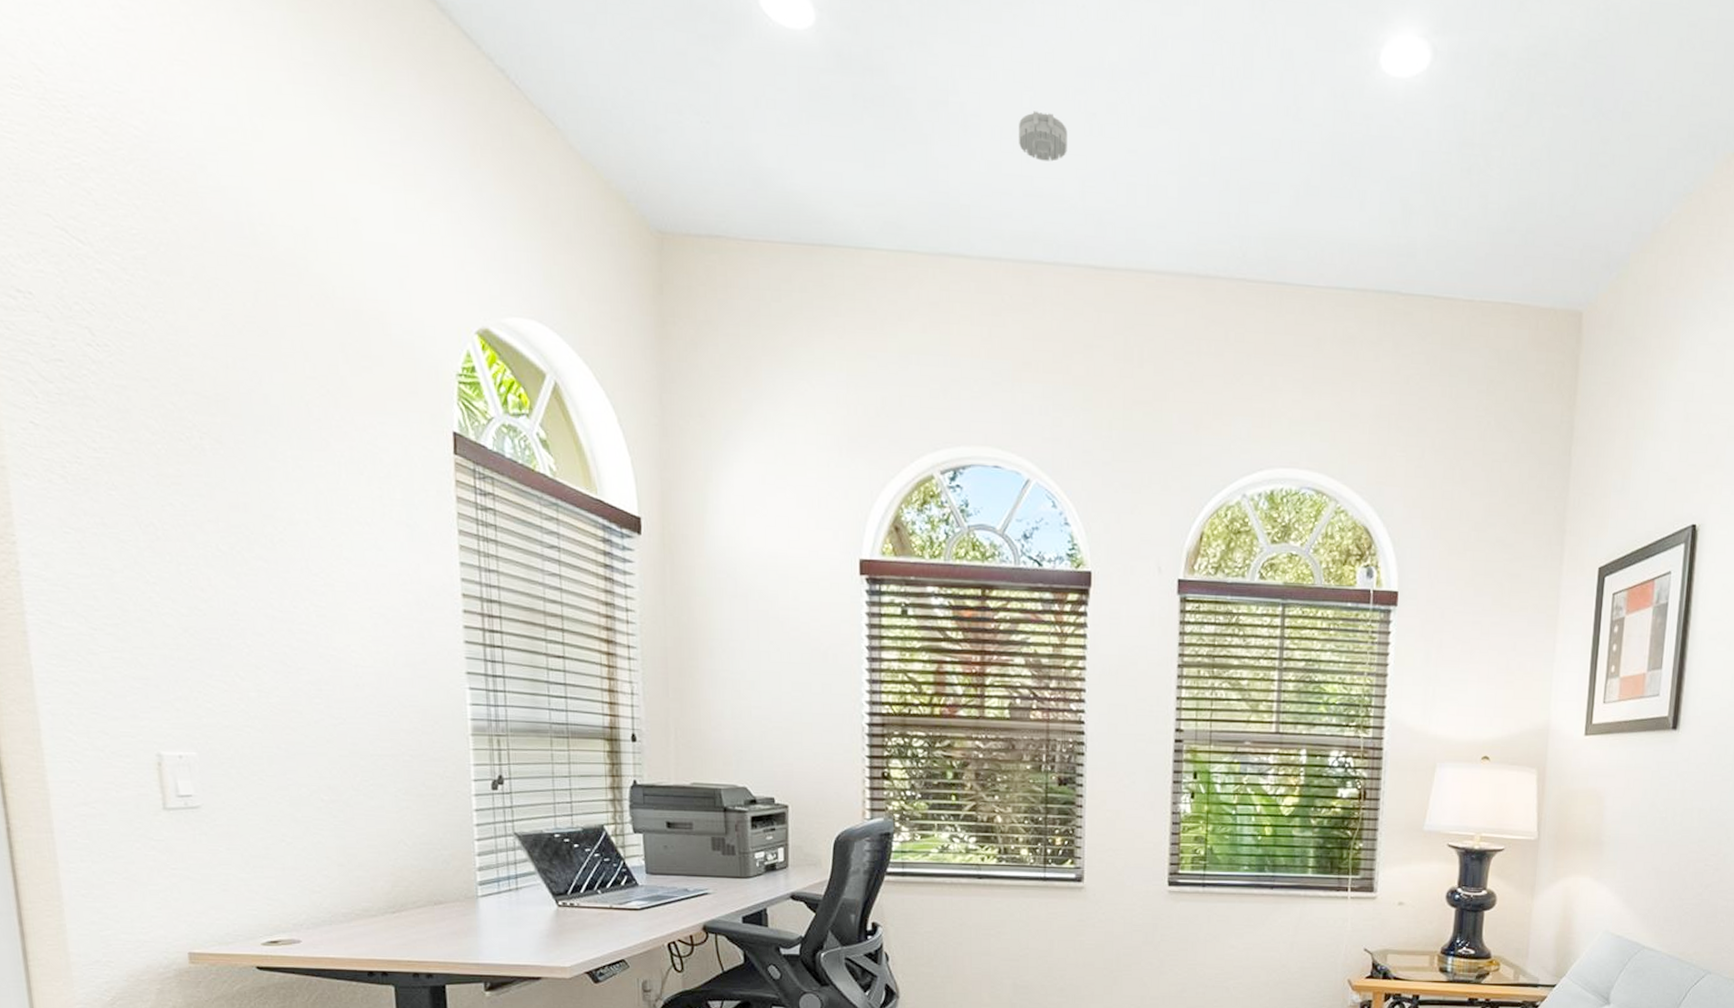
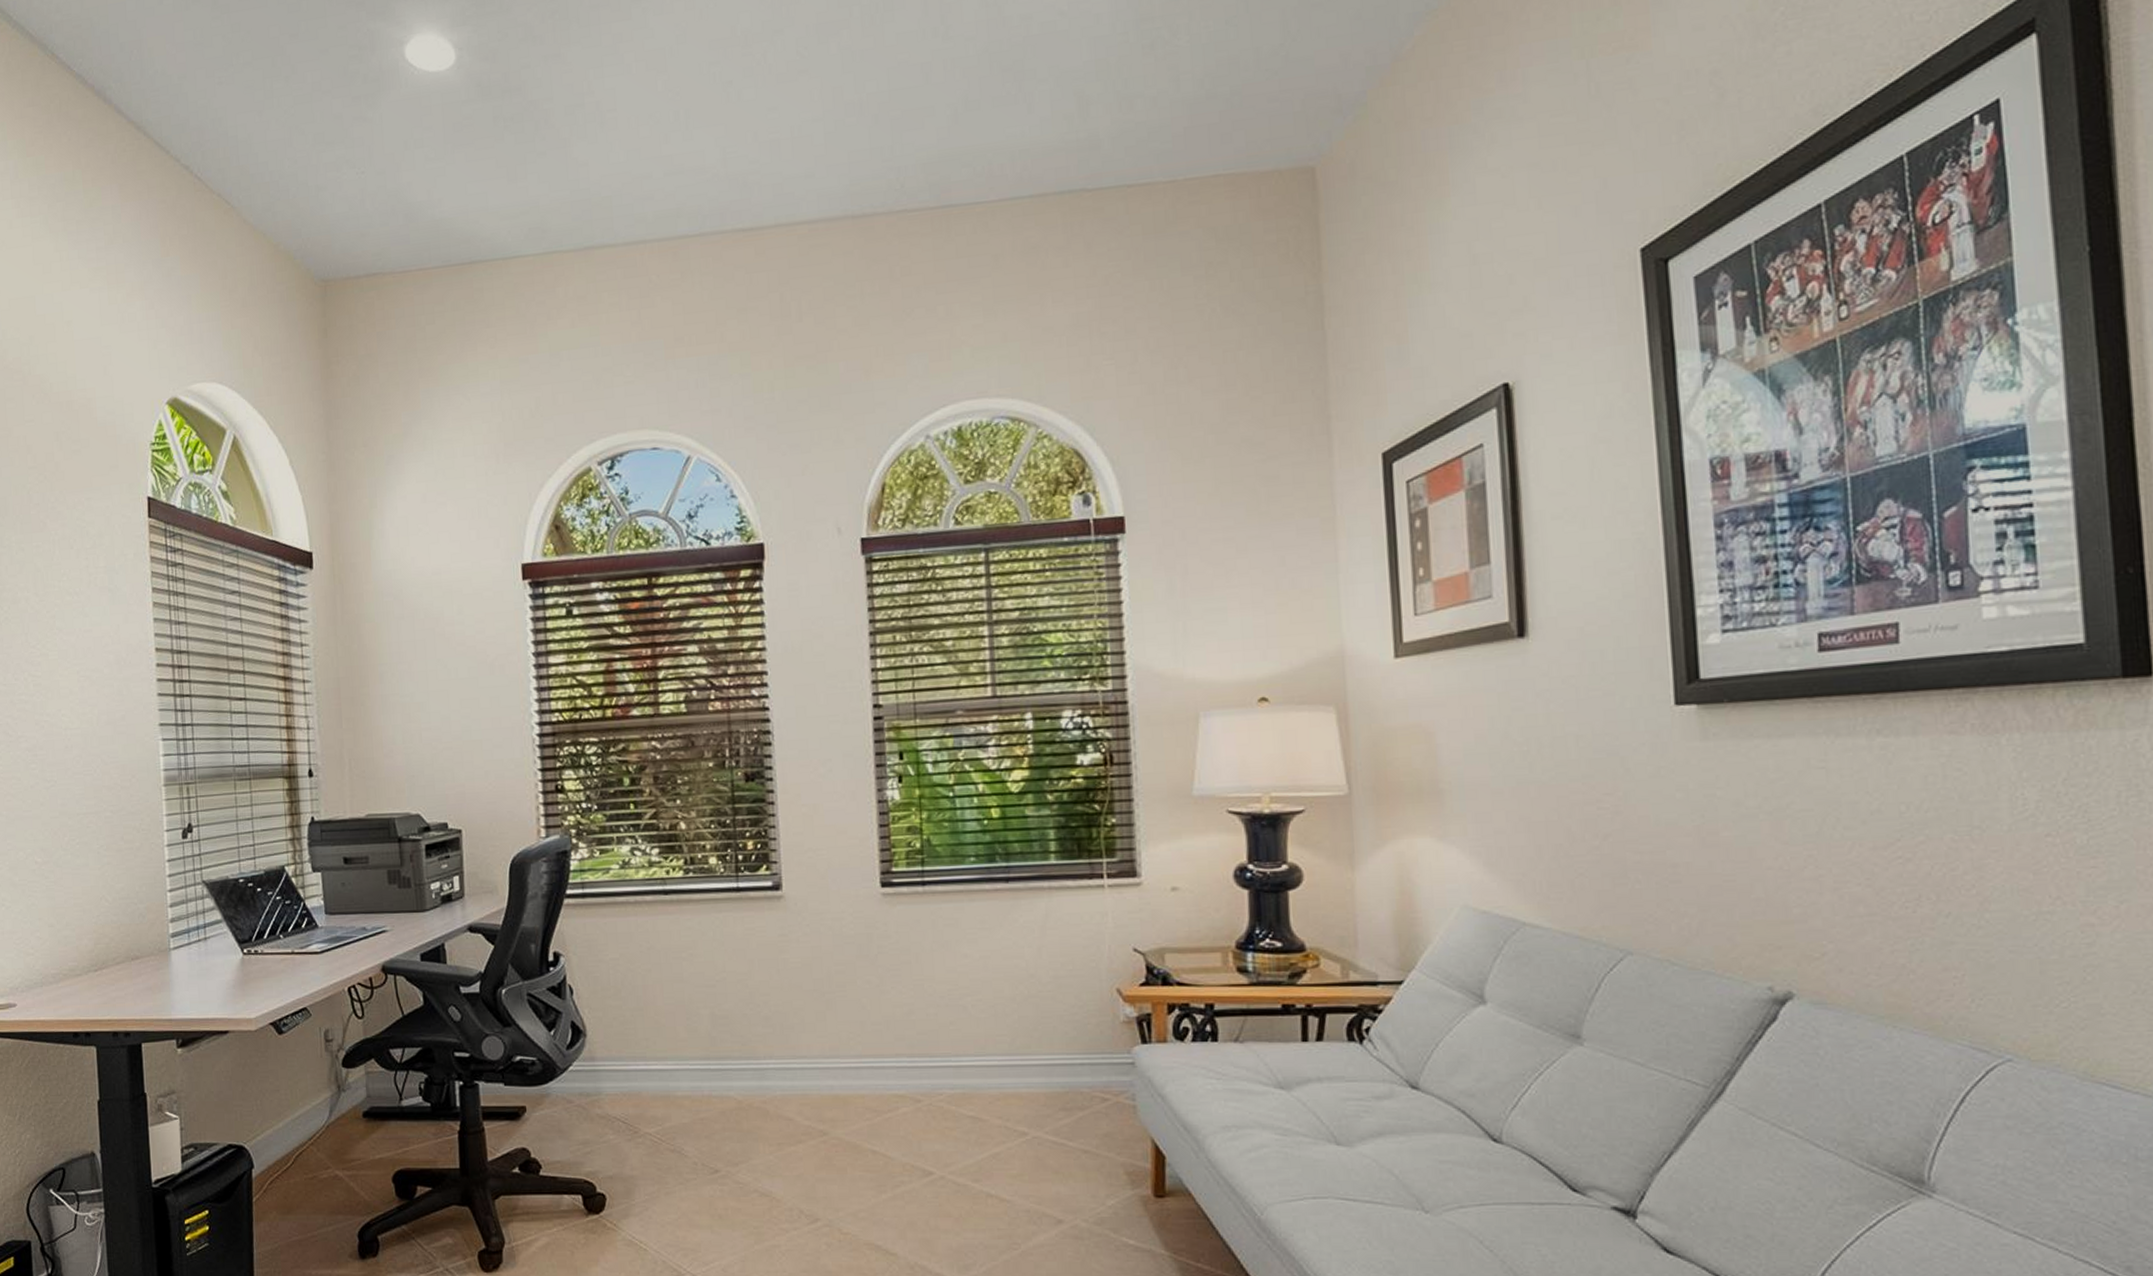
smoke detector: present [1019,111,1068,162] -> none [655,91,706,139]

